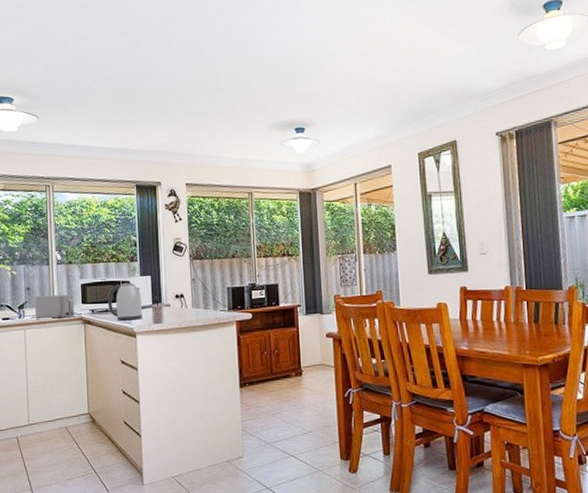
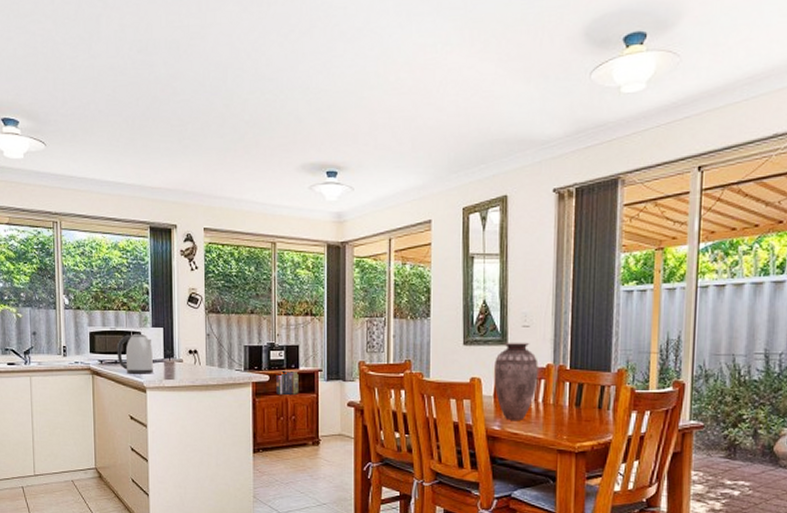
toaster: present [34,294,75,320] -> none [40,342,83,367]
books: none [258,308,280,331] -> present [276,371,299,395]
vase: none [458,267,498,340] -> present [494,342,538,420]

